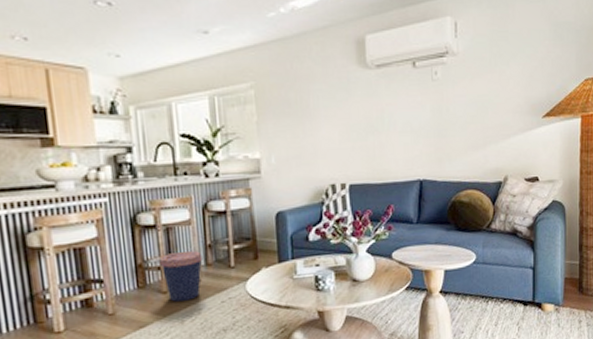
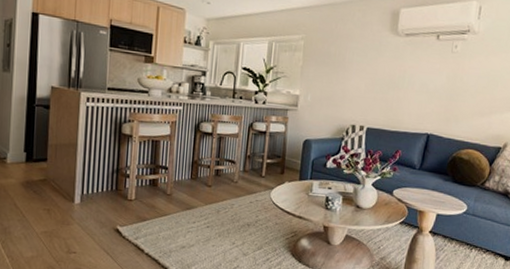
coffee cup: present [159,250,203,302] -> none [210,156,242,196]

